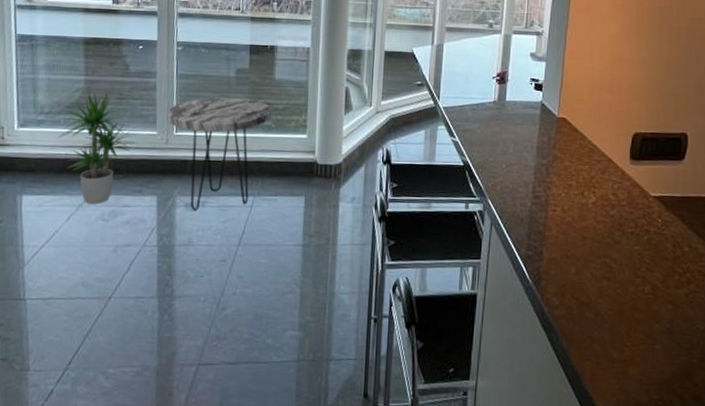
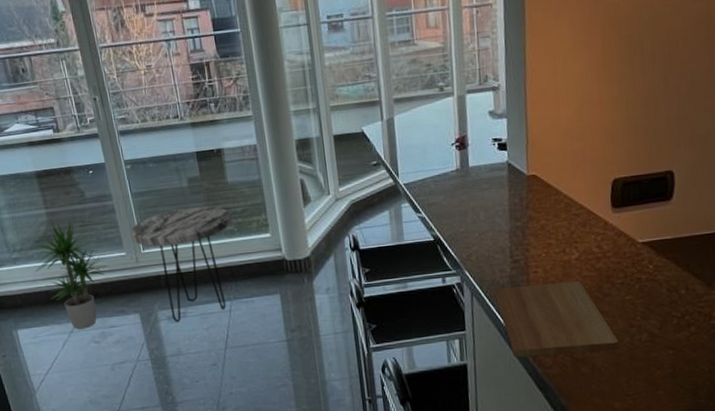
cutting board: none [513,220,623,299] -> present [494,280,619,358]

